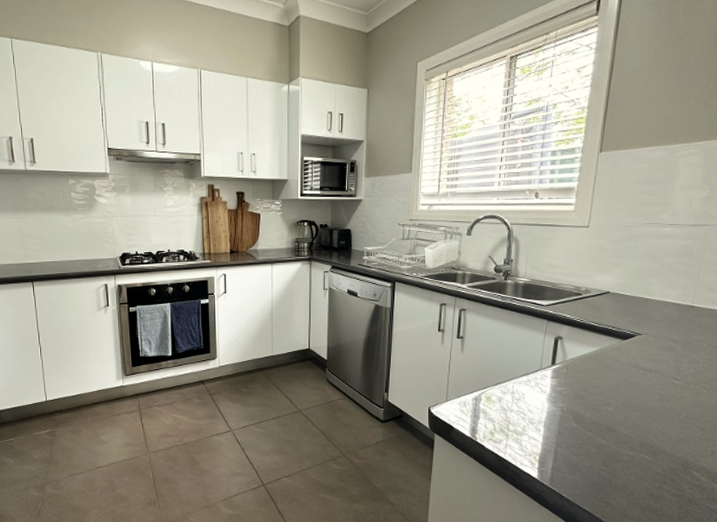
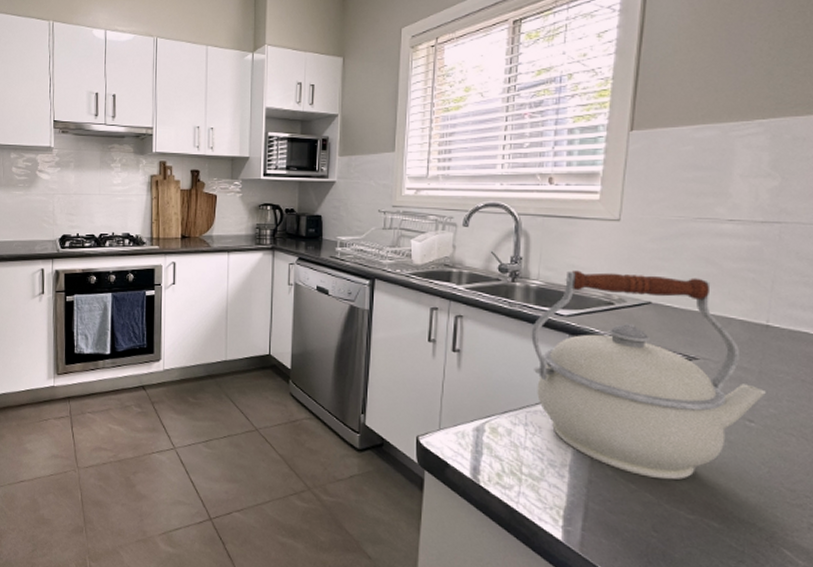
kettle: none [518,269,688,427] -> present [531,270,766,480]

